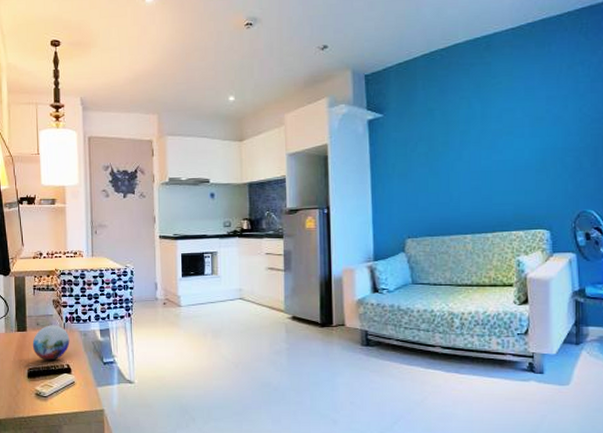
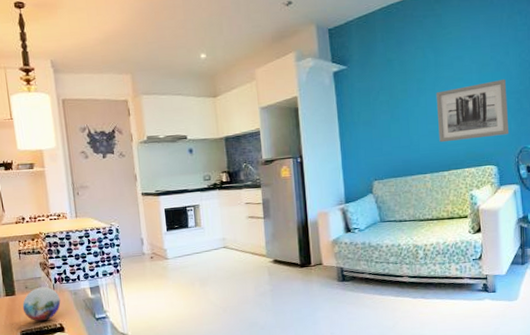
wall art: none [481,135,566,201] -> present [436,80,509,143]

